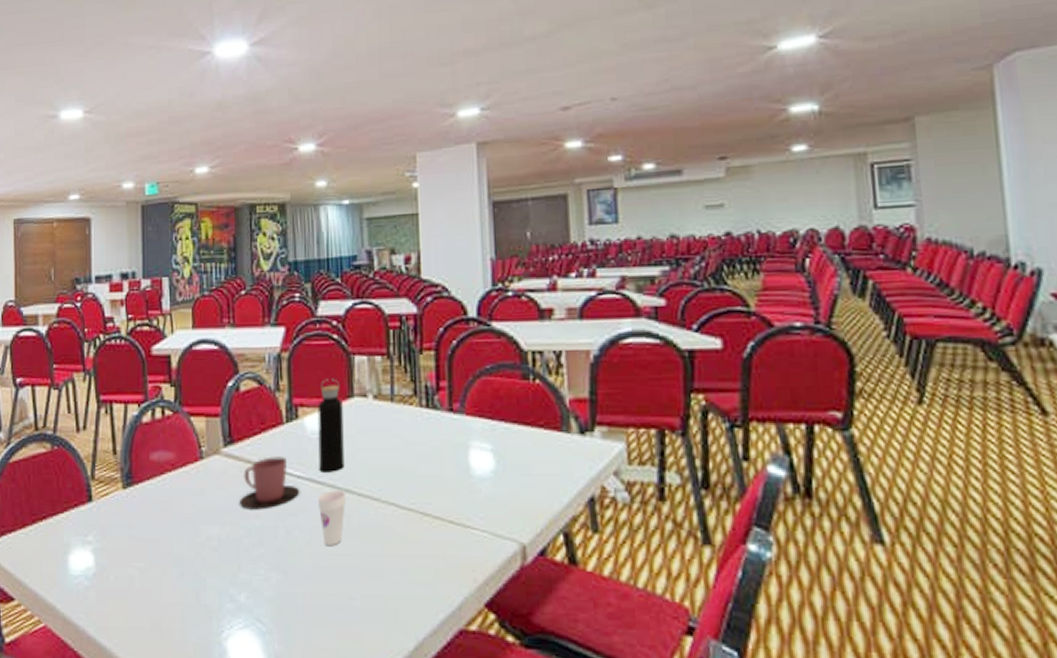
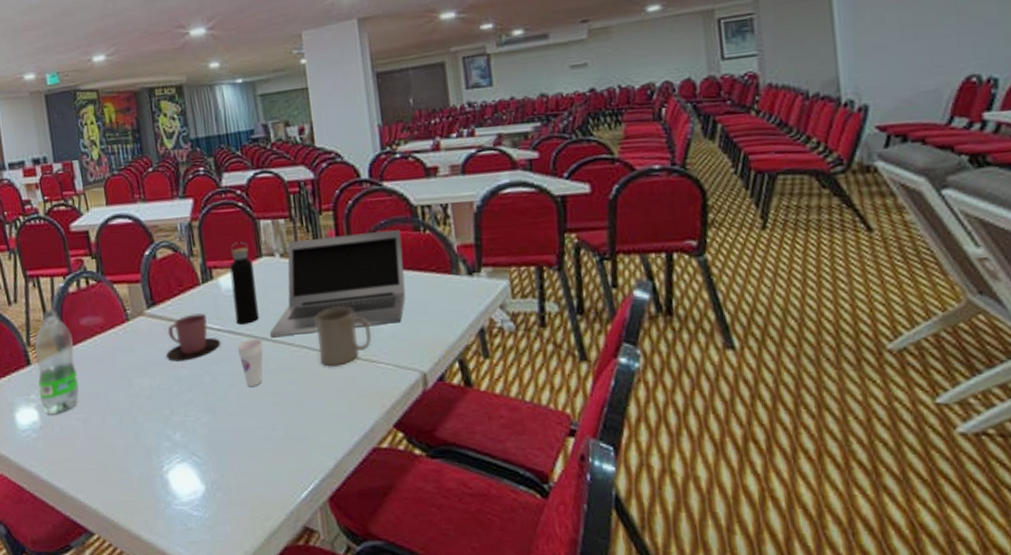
bottle: none [98,440,142,561] -> present [34,309,80,415]
laptop: none [355,375,509,490] -> present [270,229,406,338]
mug: none [406,460,468,529] -> present [316,306,372,367]

